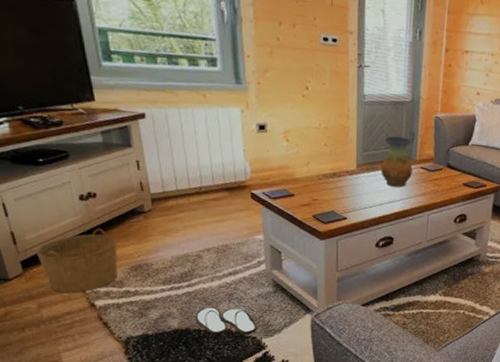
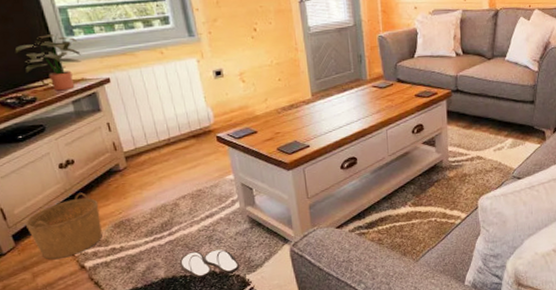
potted plant: none [45,55,117,119] -> present [15,33,82,91]
vase: present [381,136,413,188] -> none [334,60,365,109]

